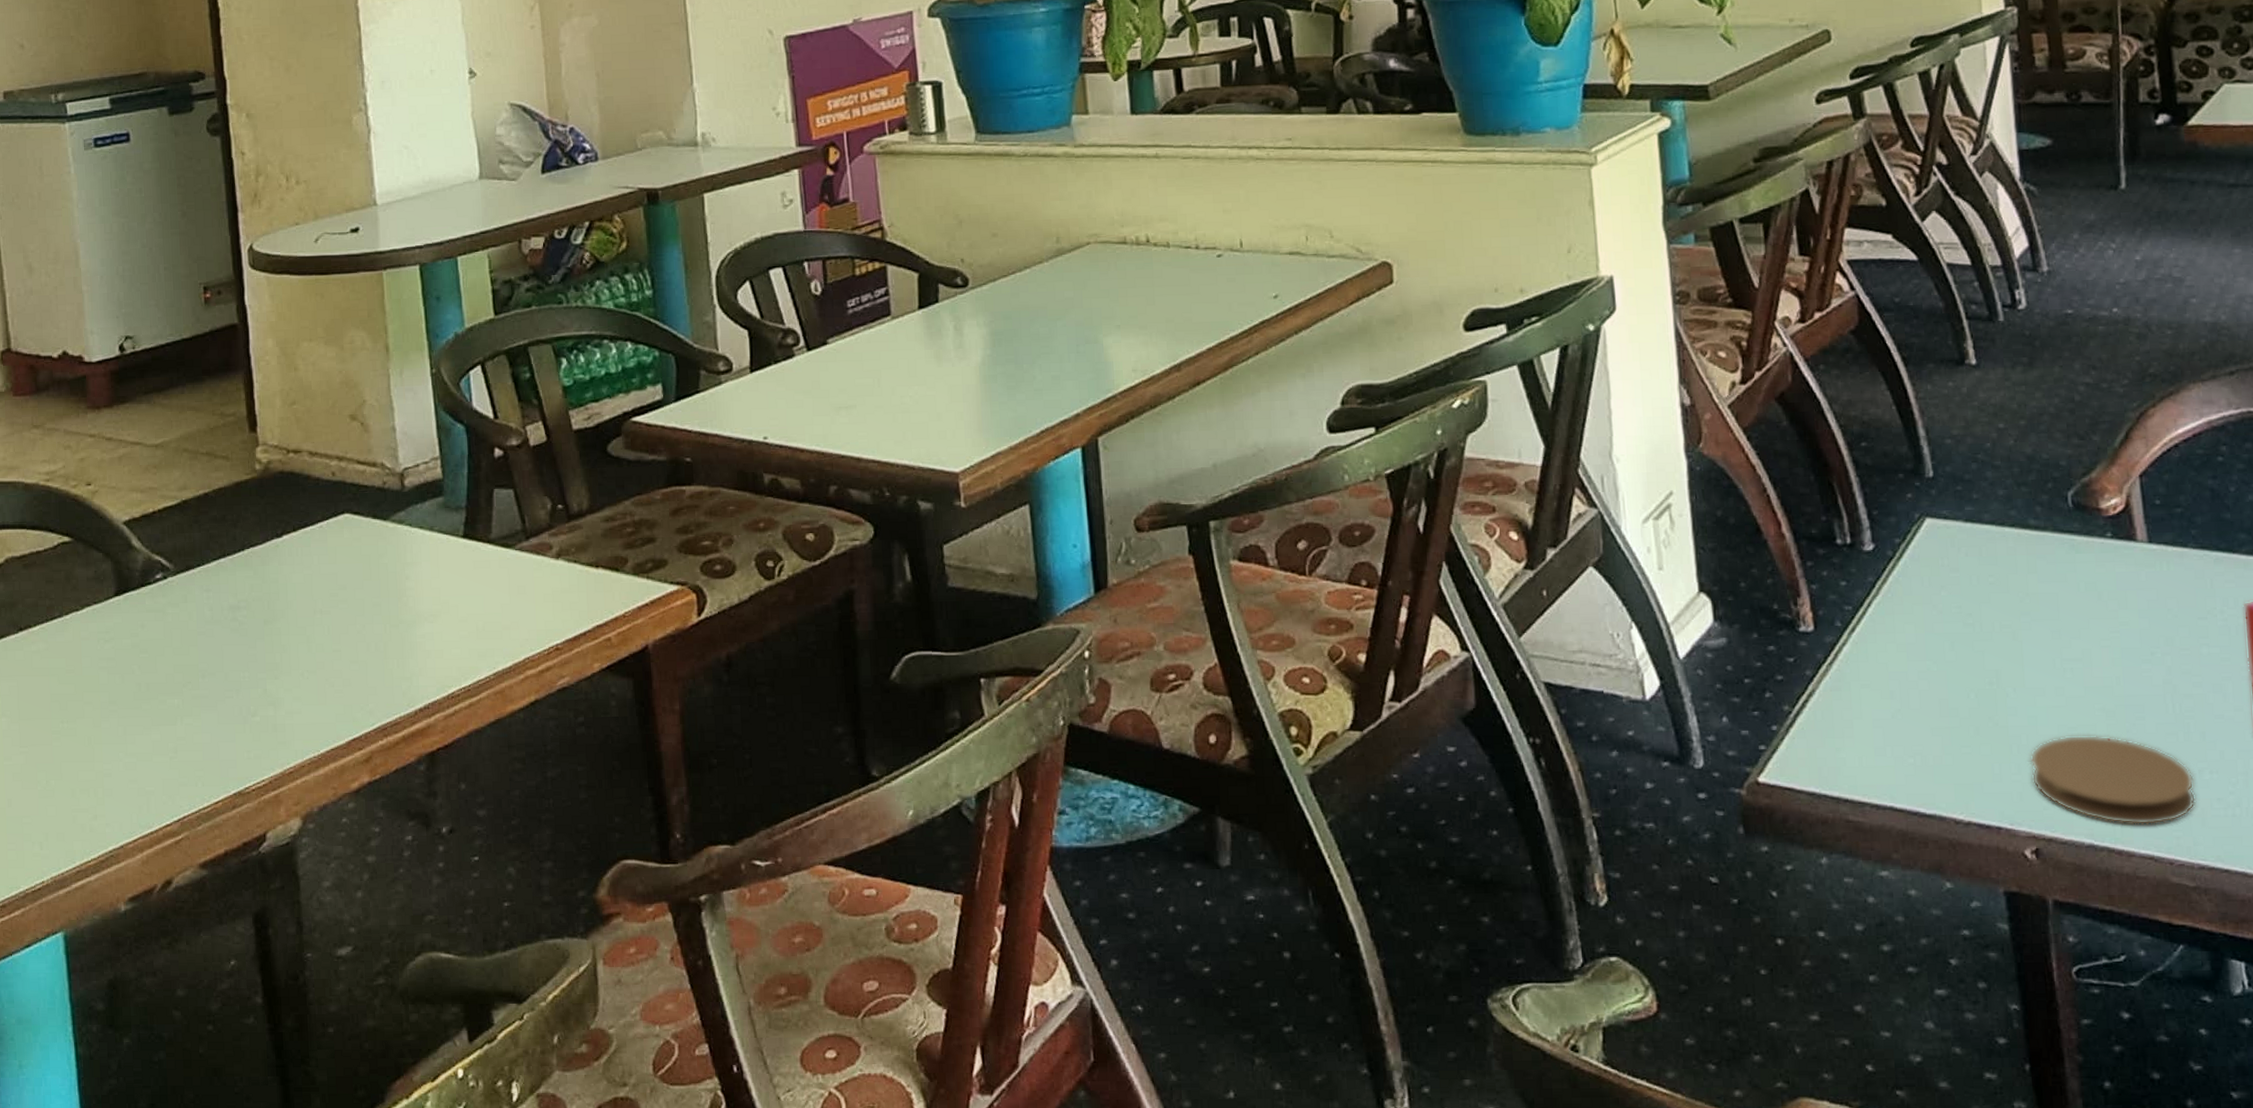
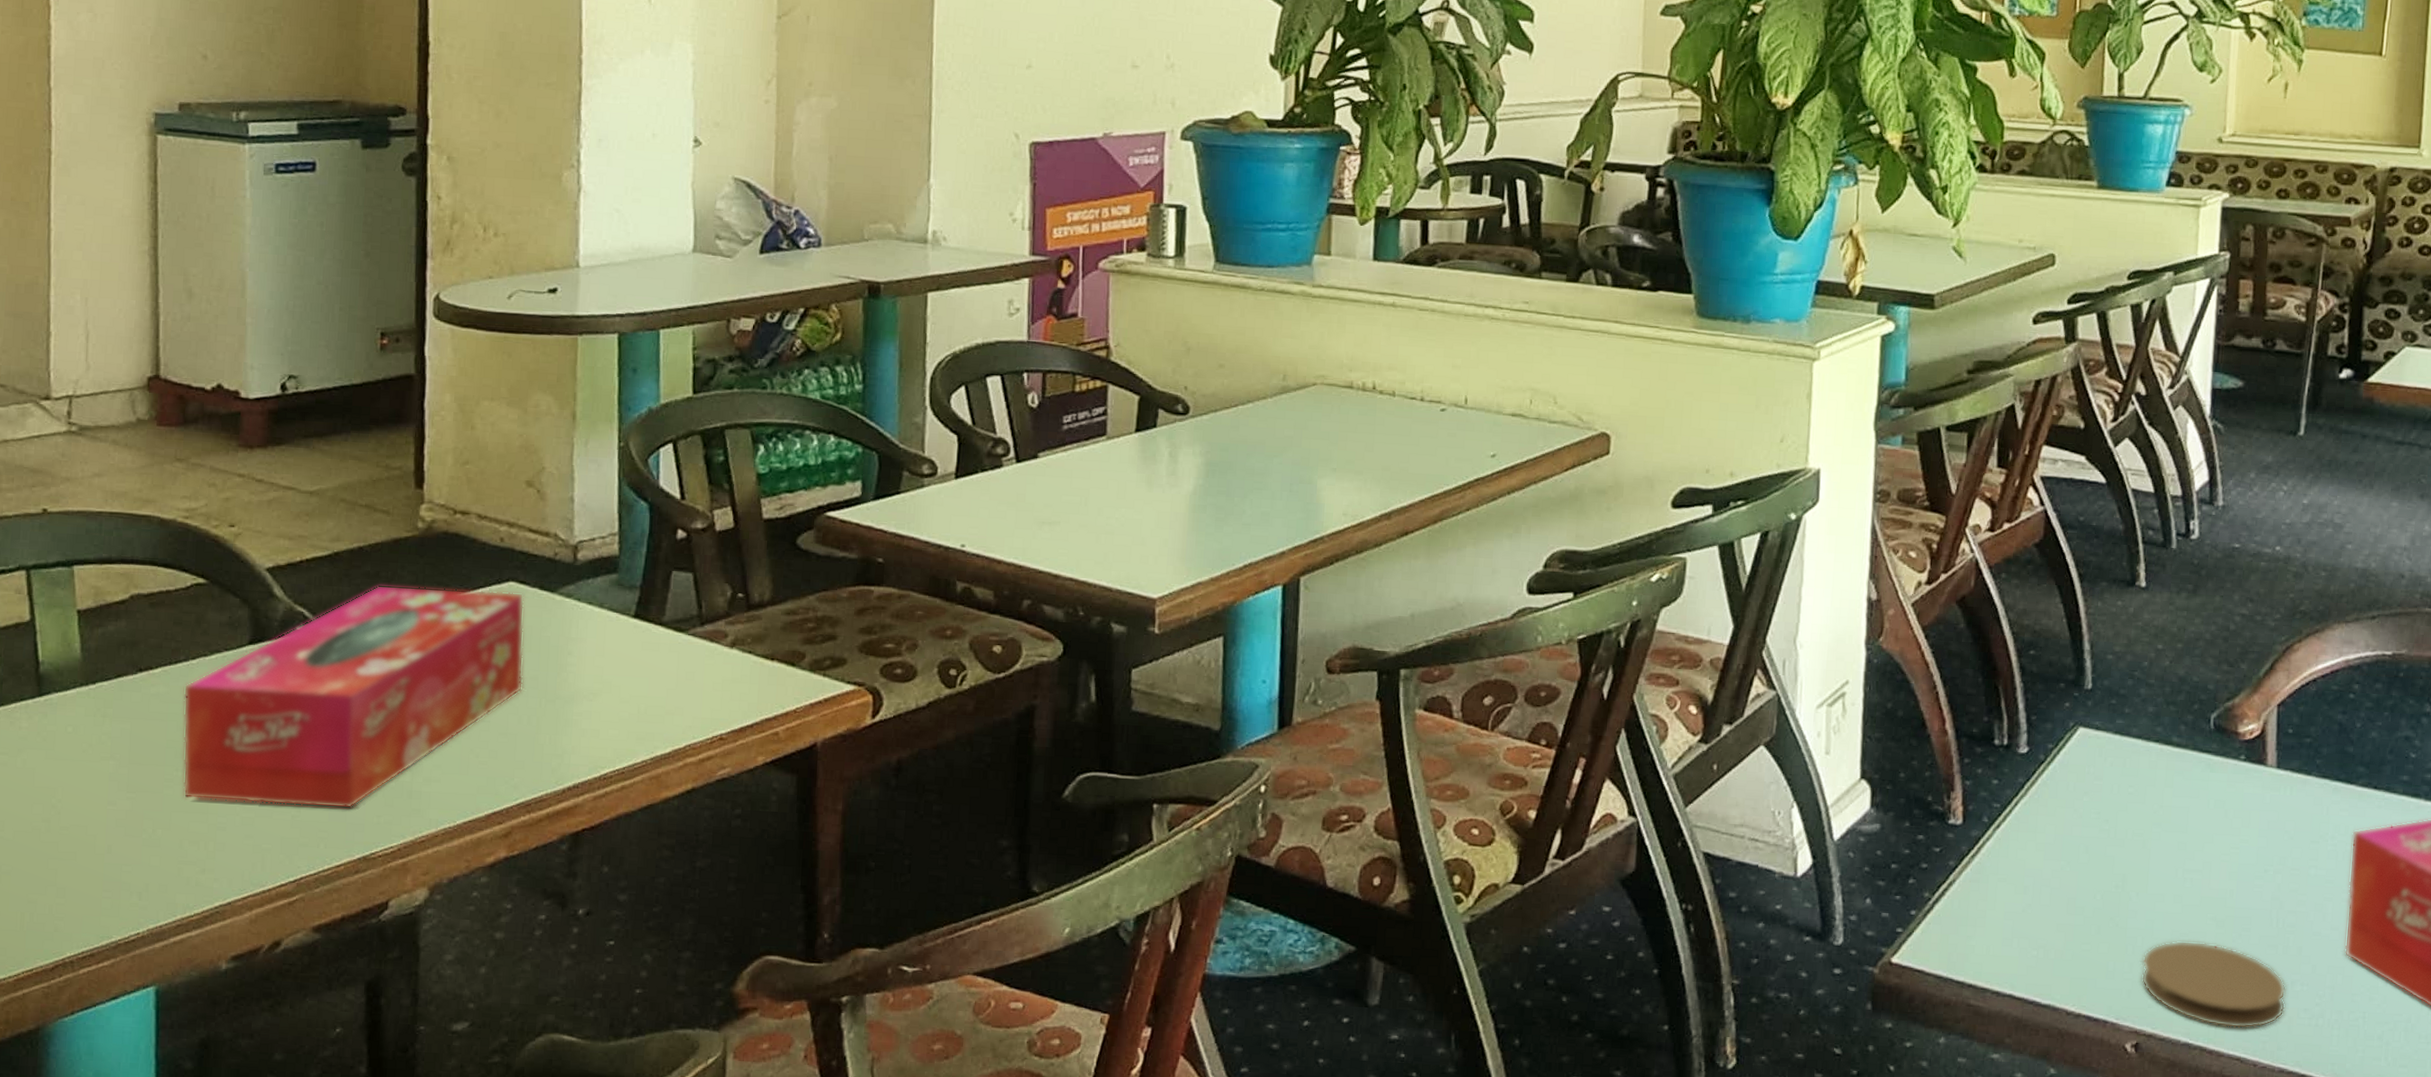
tissue box: none [60,523,368,749] -> present [182,585,525,809]

